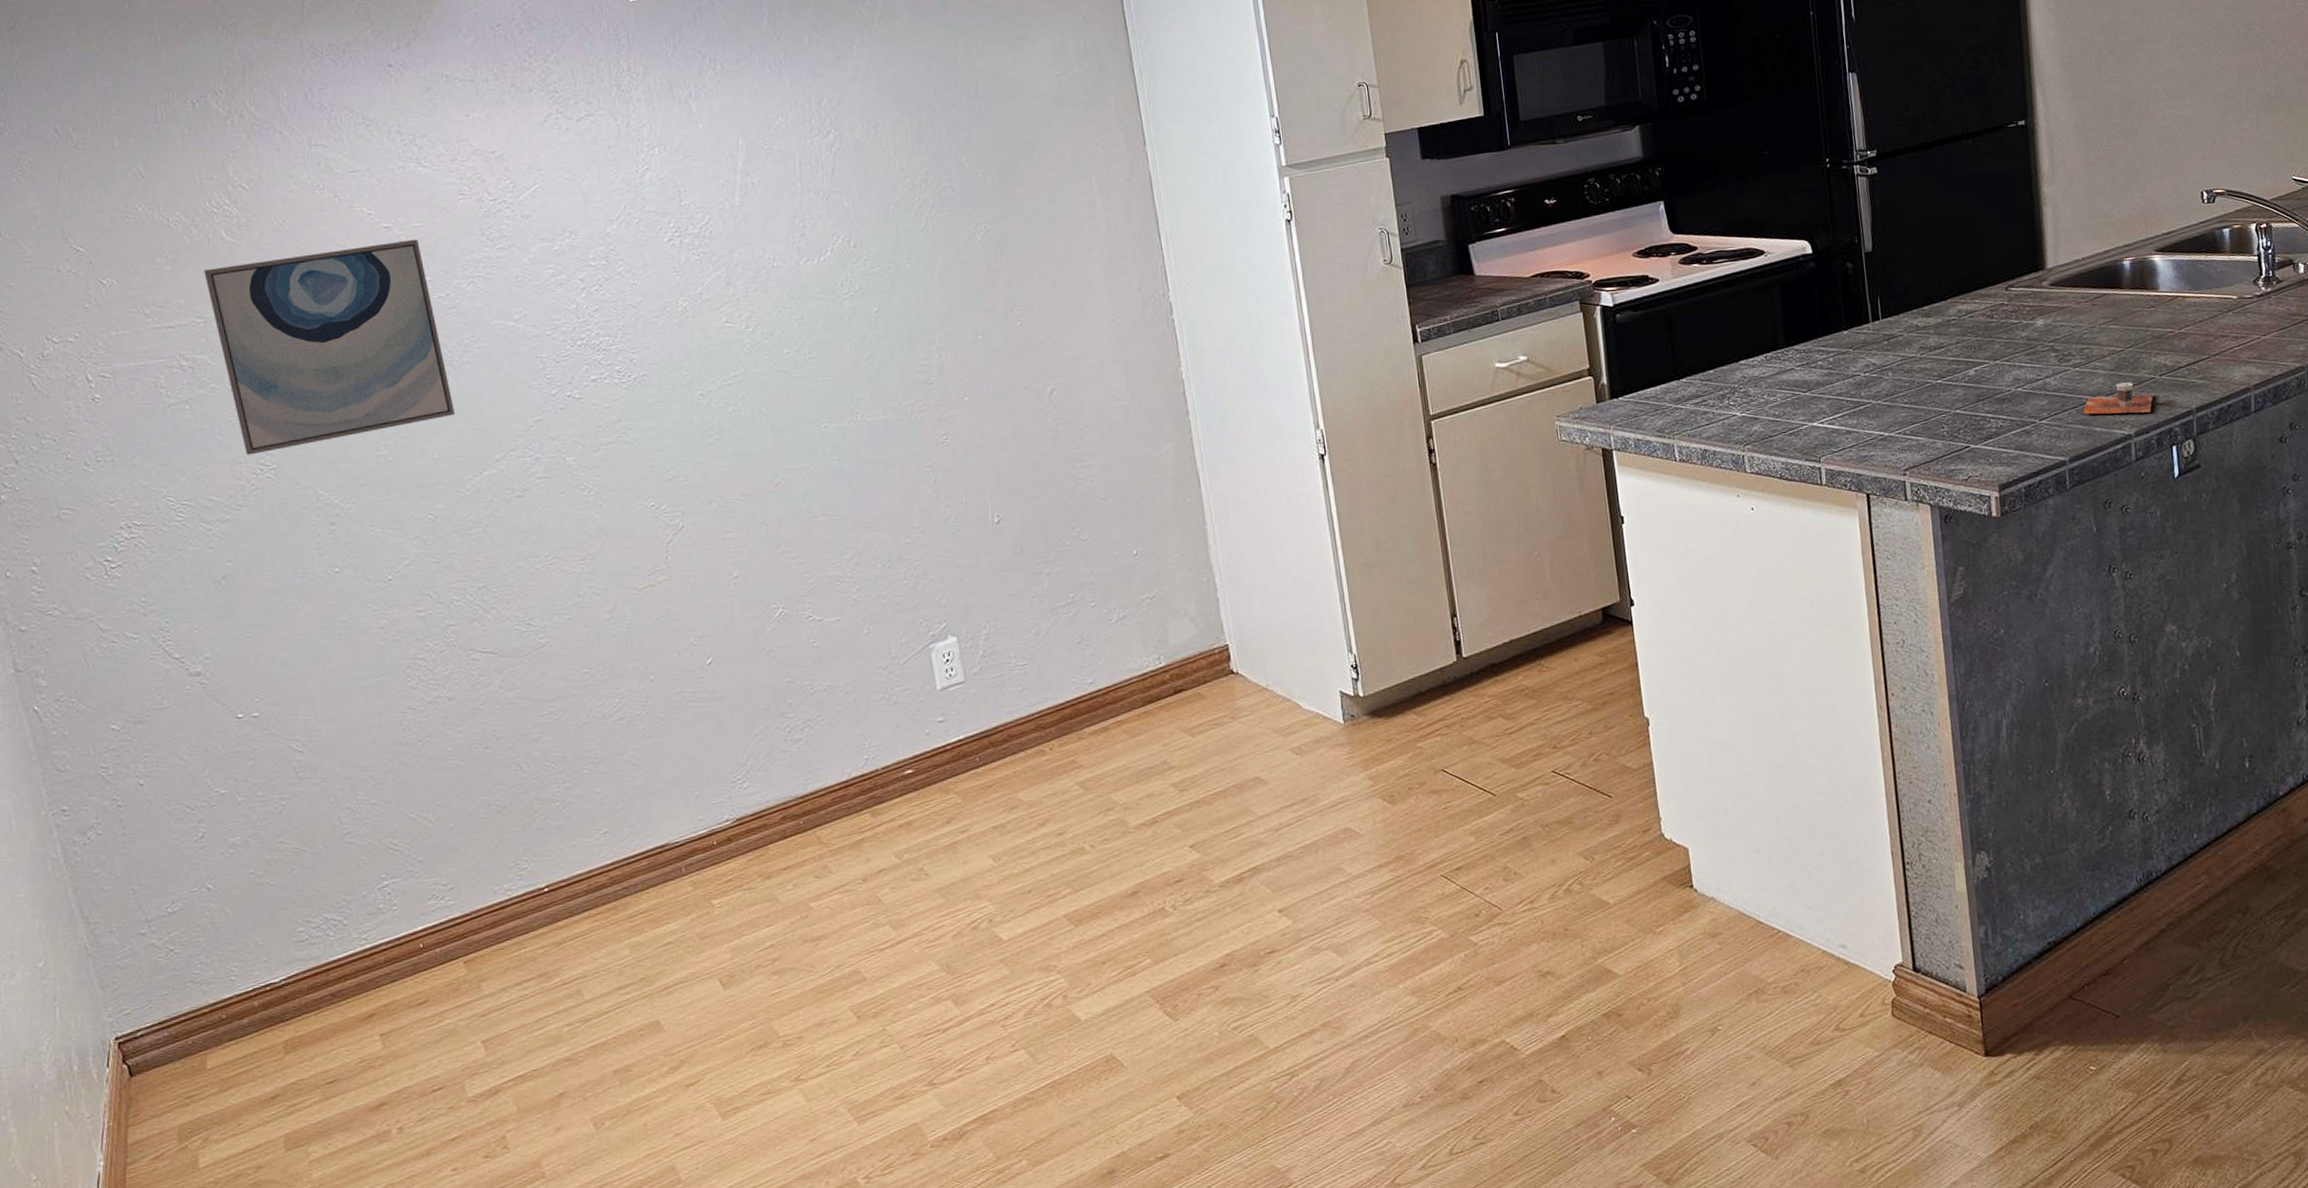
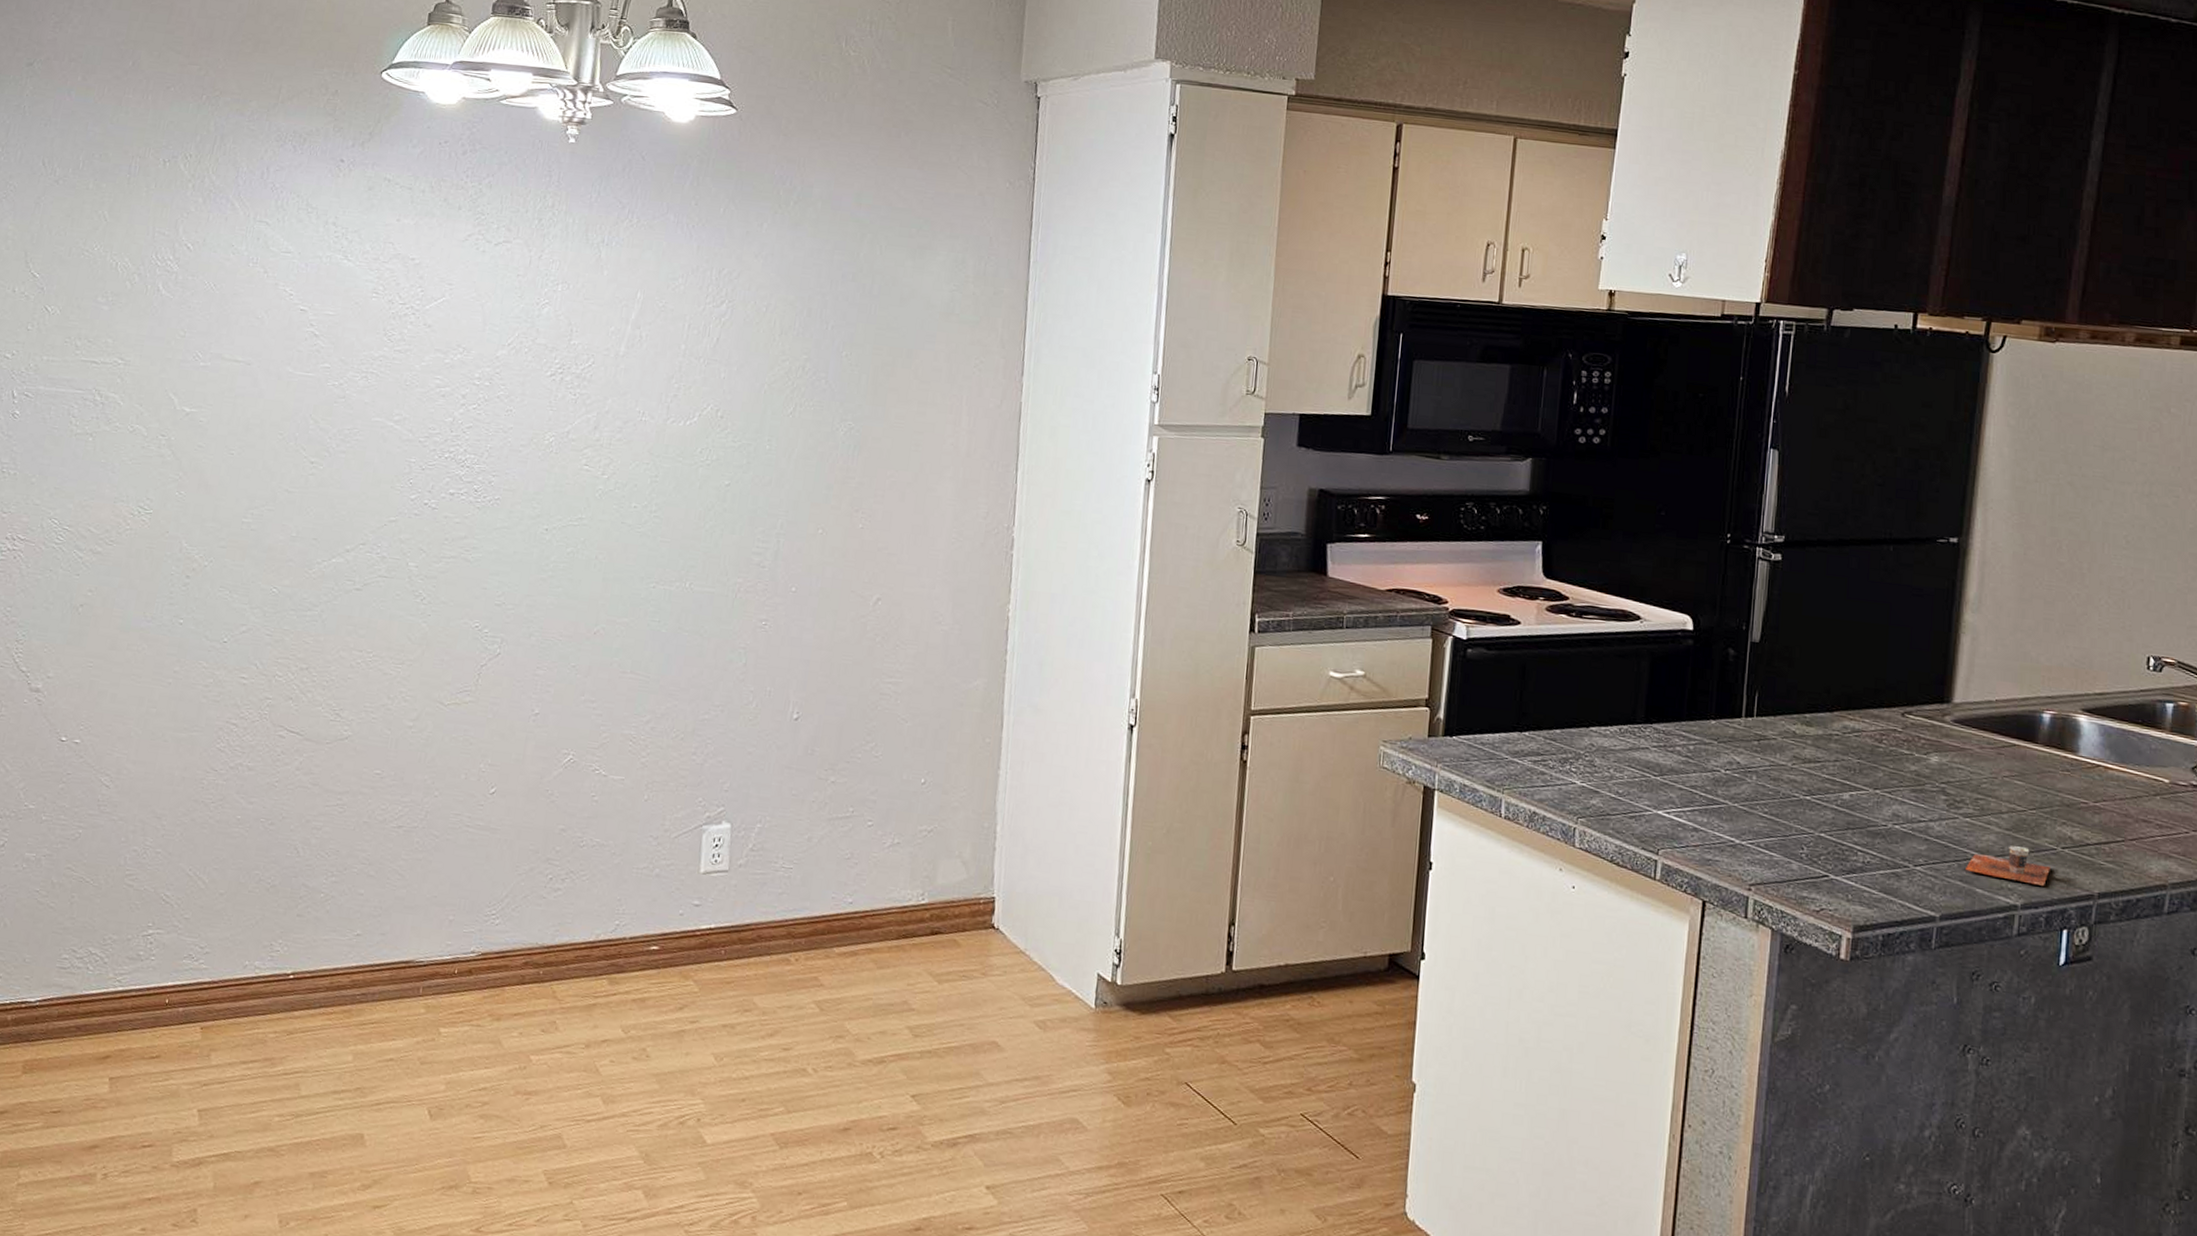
wall art: present [204,239,455,456] -> none [129,316,328,500]

